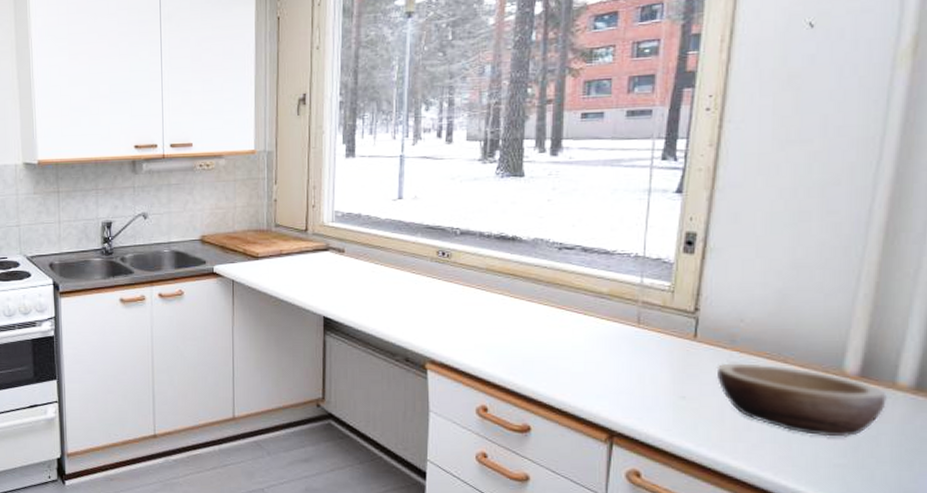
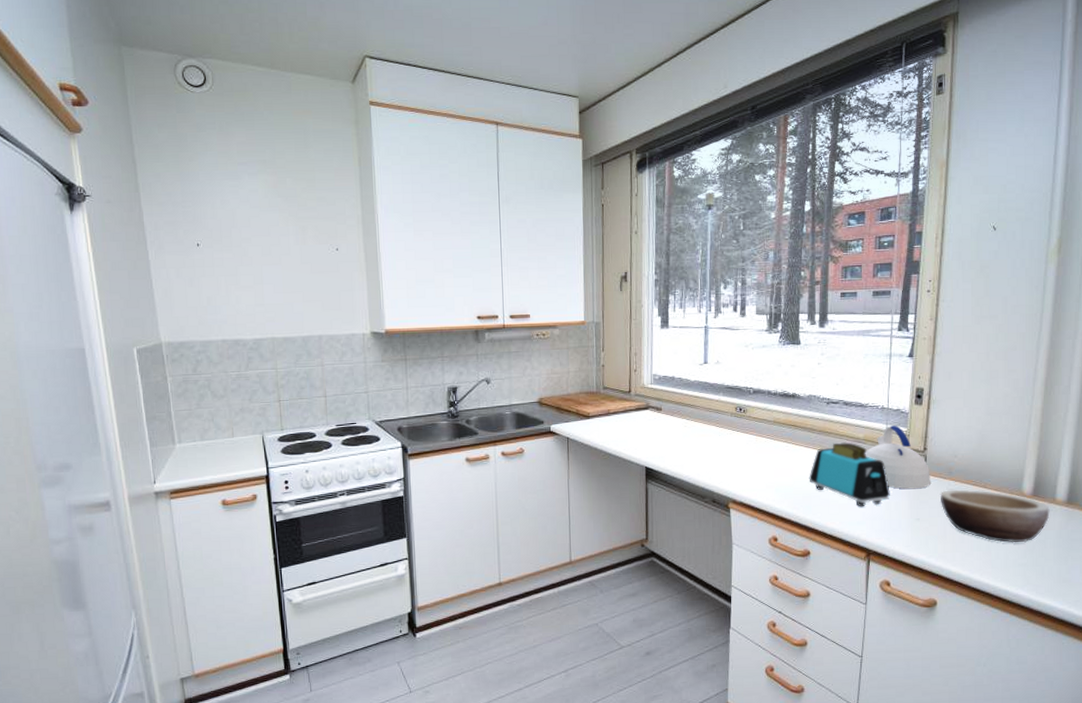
toaster: none [531,297,644,378] -> present [809,442,890,507]
kettle: none [609,278,705,360] -> present [865,425,932,490]

